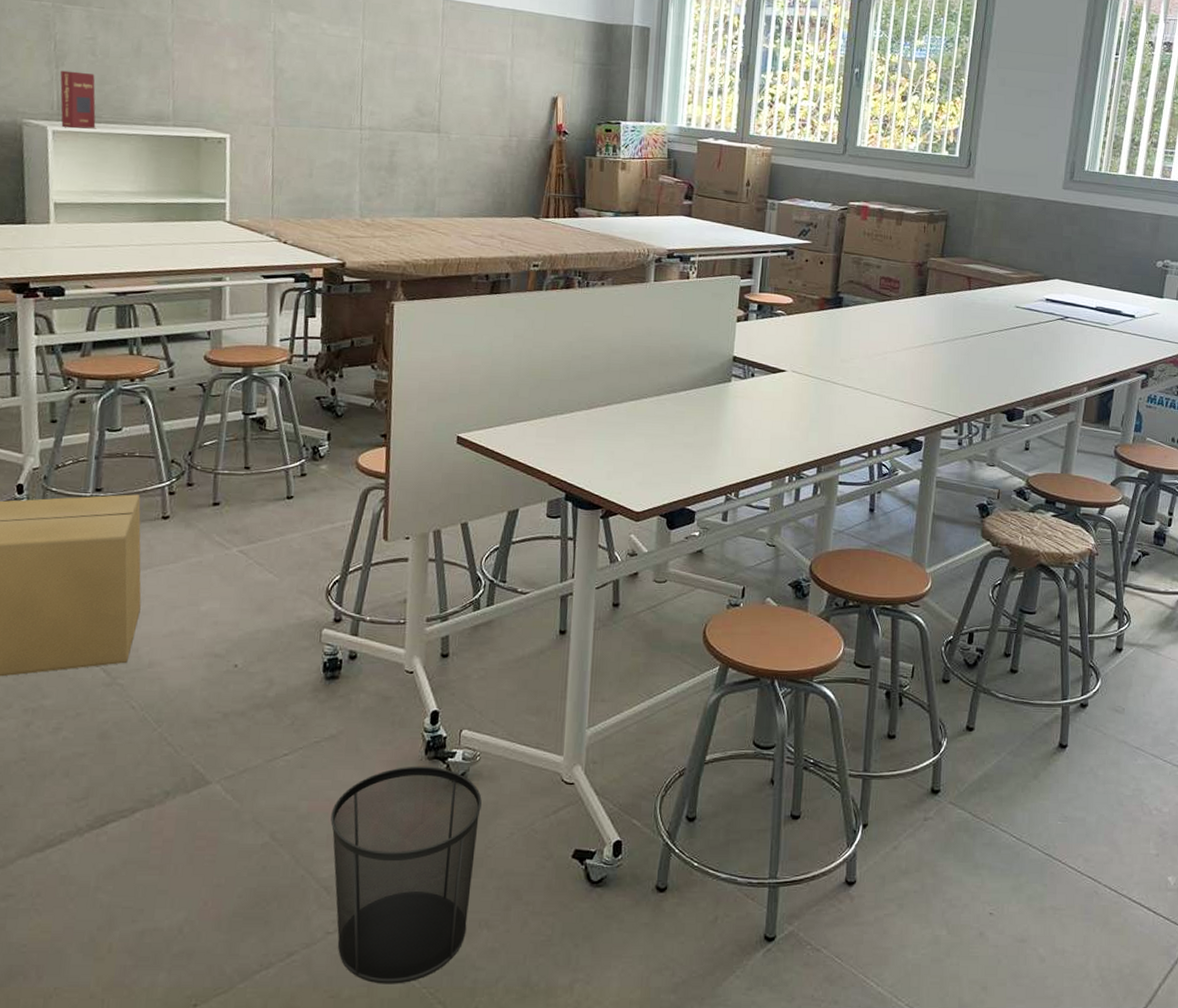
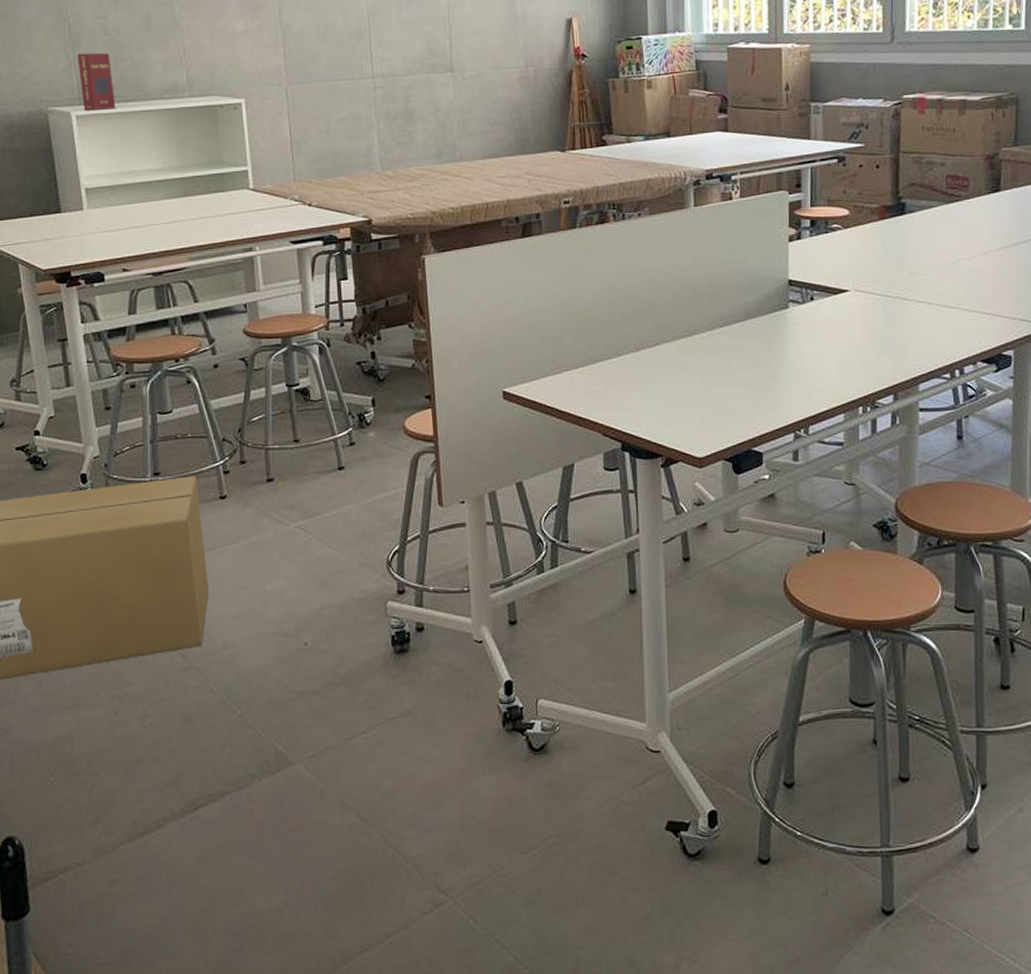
waste bin: present [330,766,482,984] -> none [415,738,566,965]

